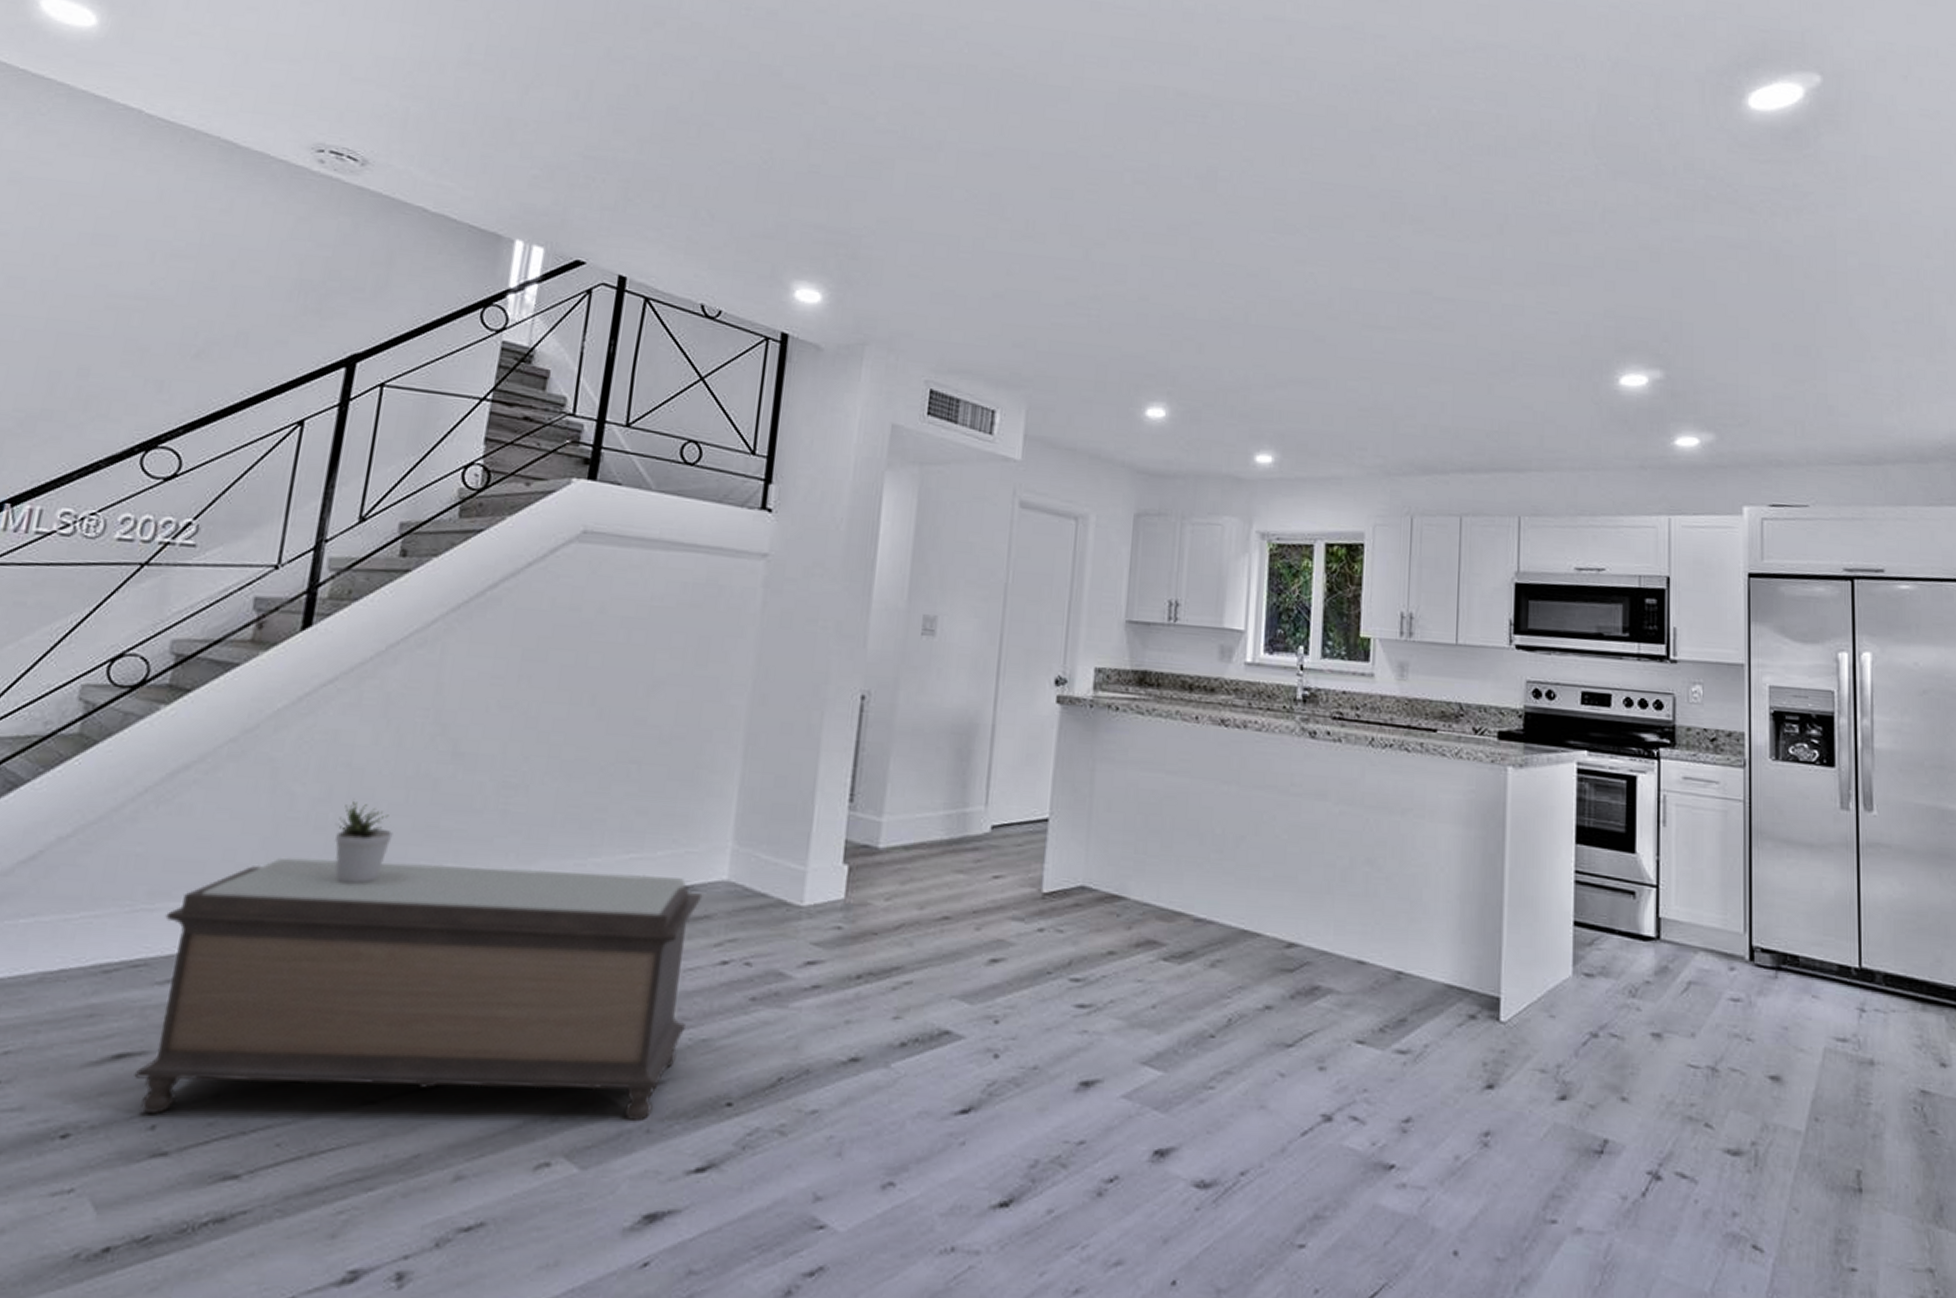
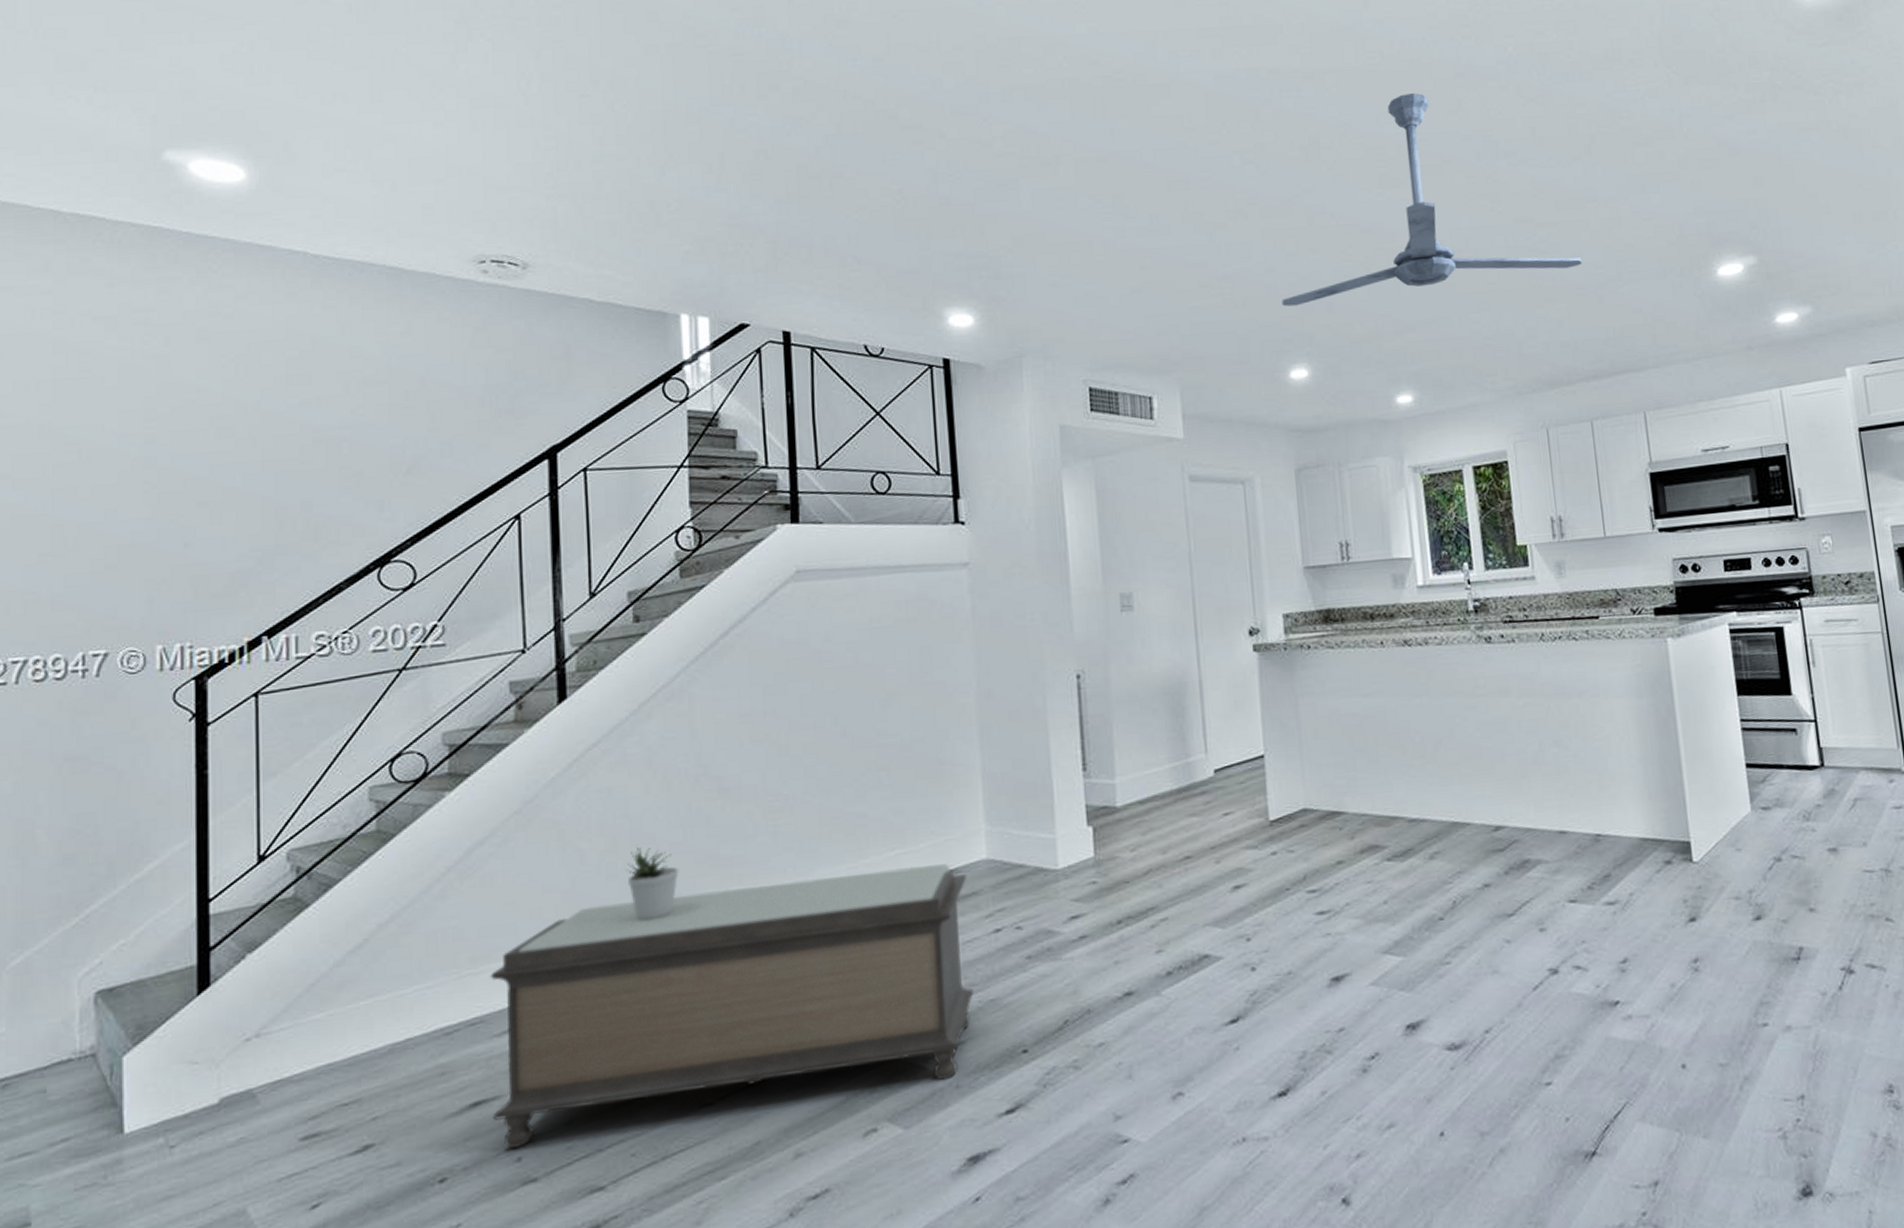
ceiling fan: none [1150,139,1476,350] -> present [1281,92,1582,307]

